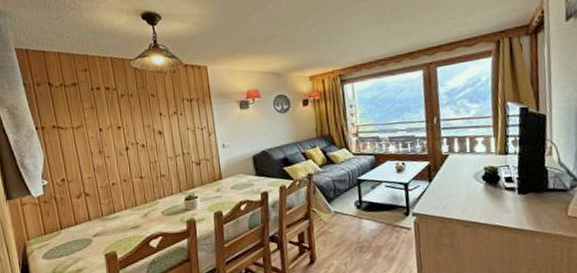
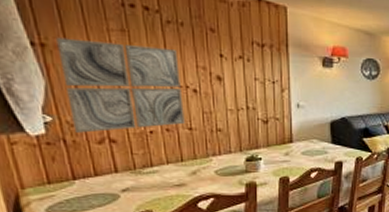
wall art: none [51,115,137,191] -> present [56,37,185,133]

